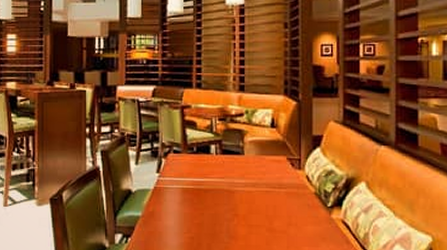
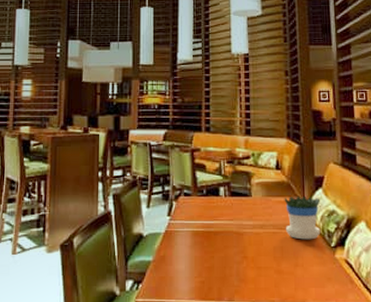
flowerpot: none [279,154,318,200] -> present [284,195,321,240]

